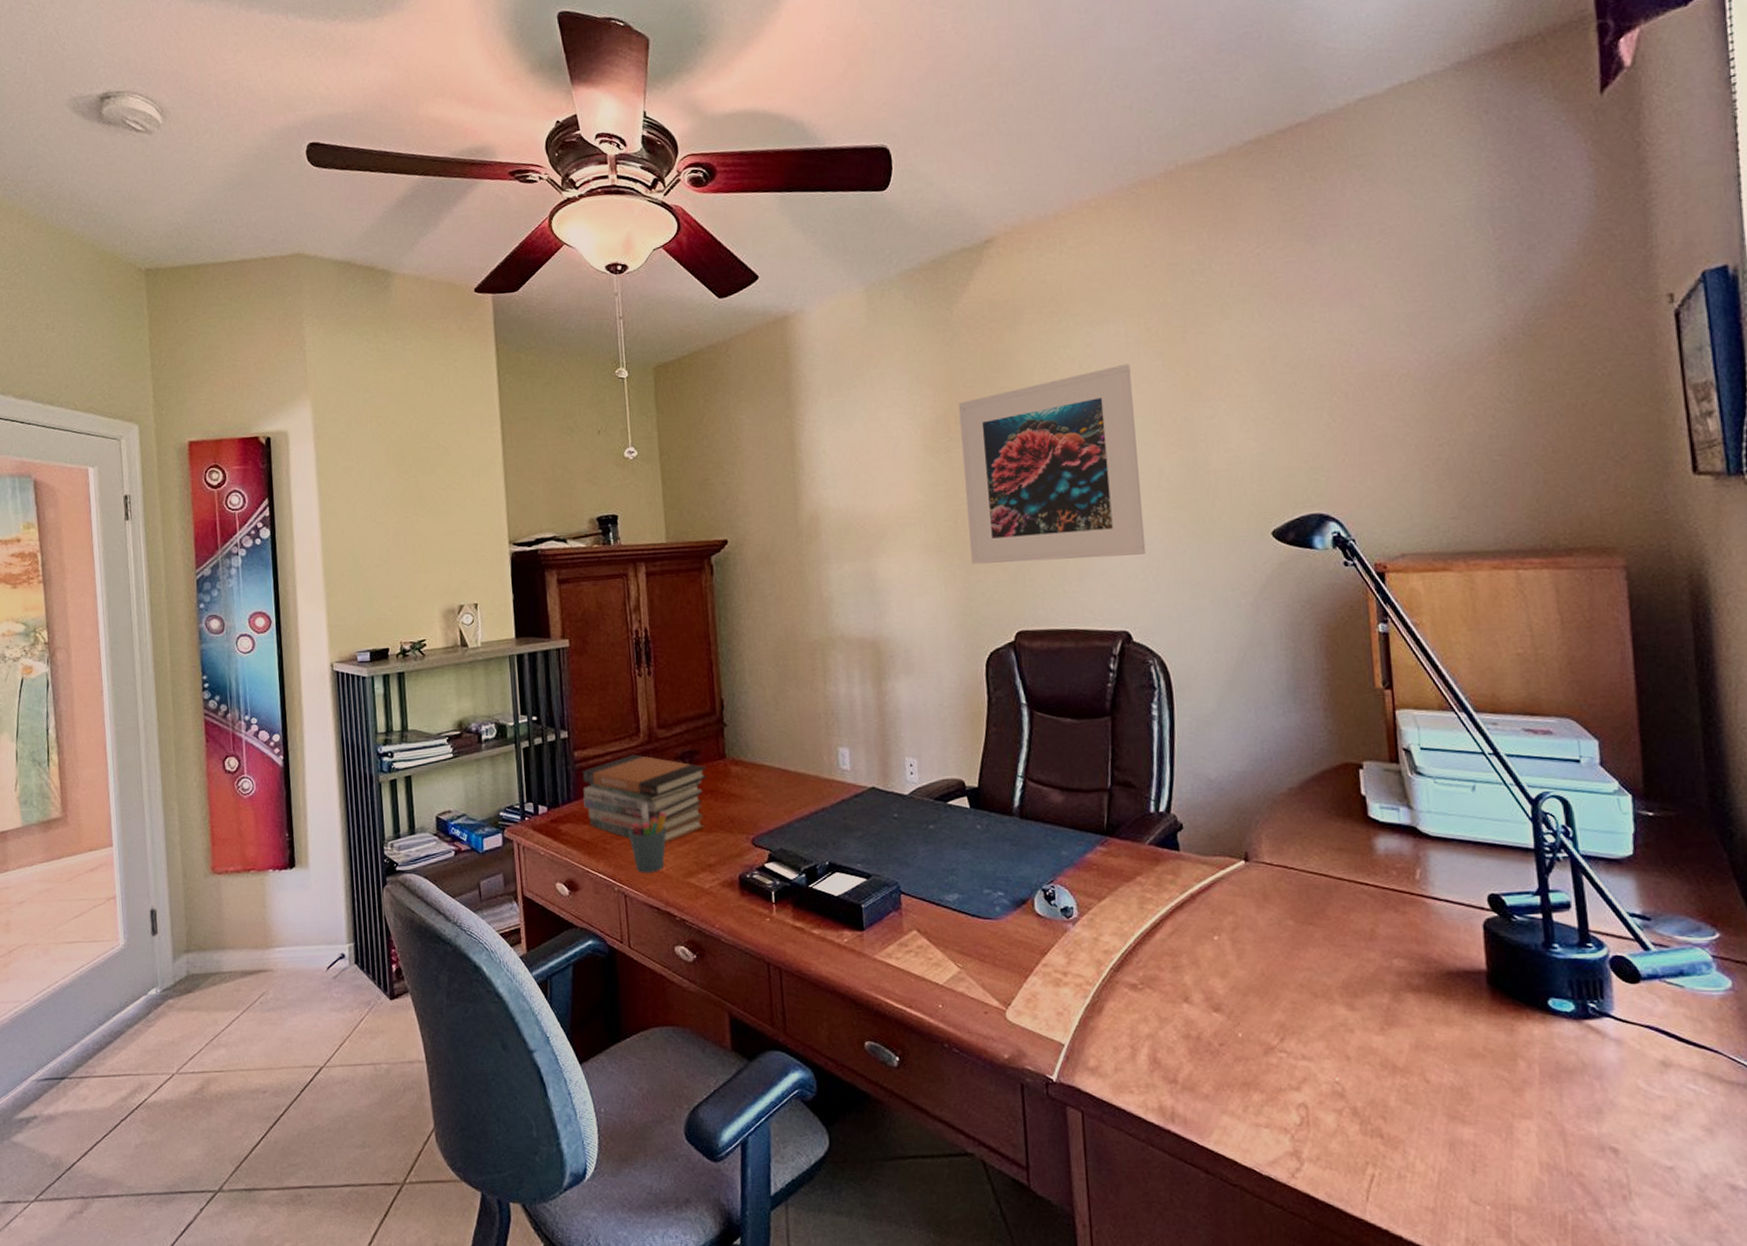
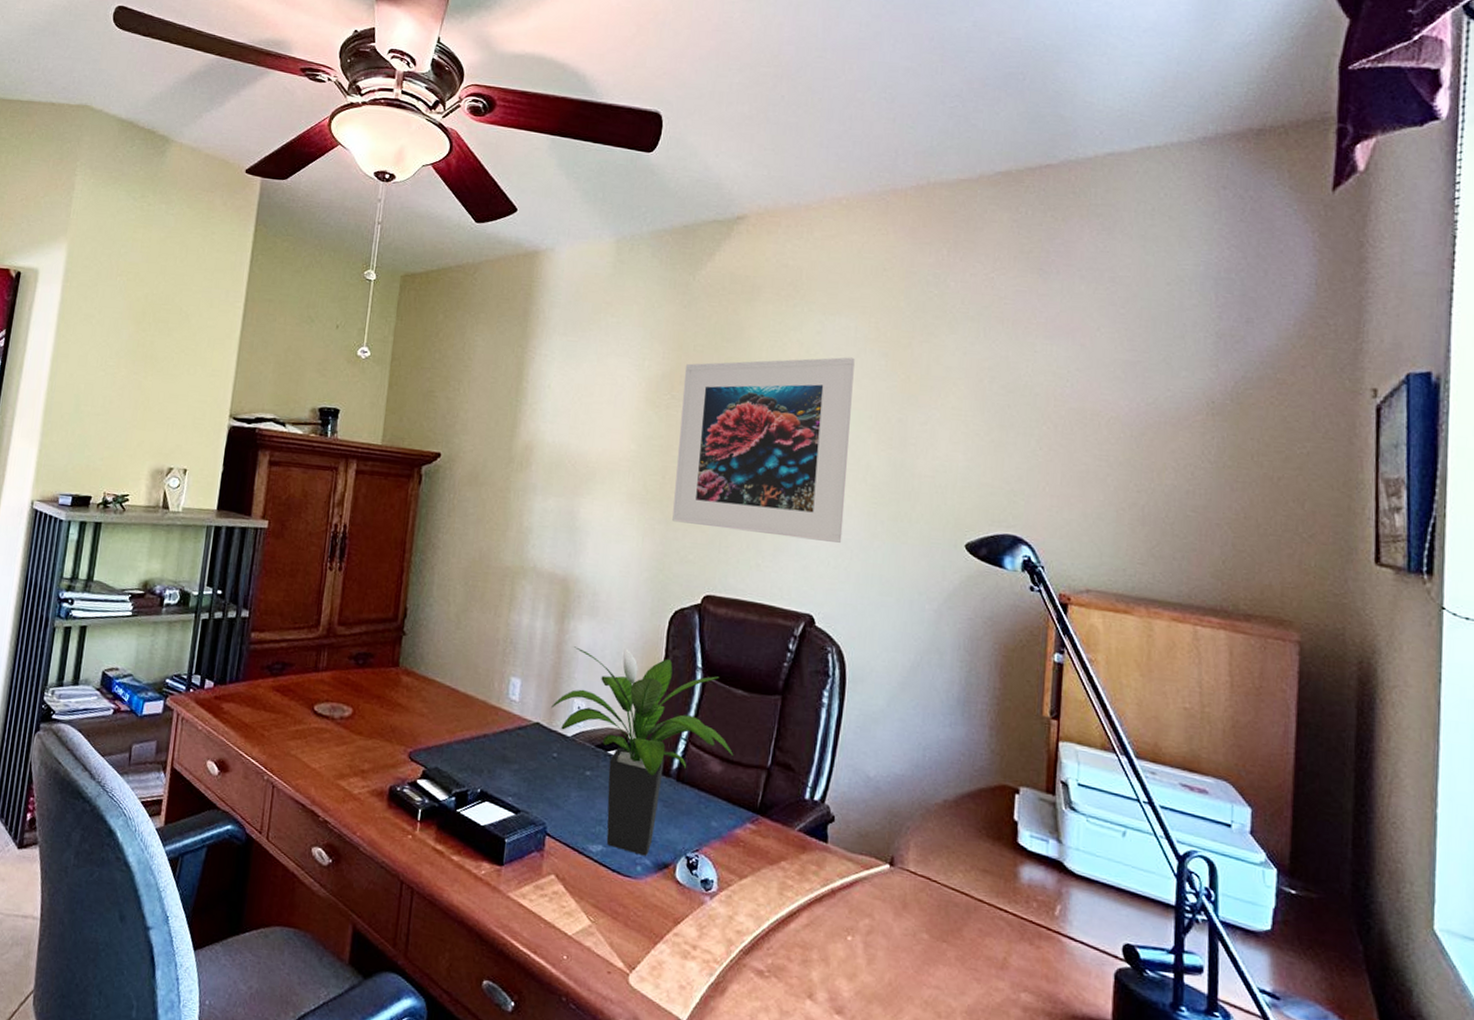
book stack: present [582,754,707,844] -> none [249,646,378,741]
pen holder: present [628,803,667,873] -> none [288,696,330,768]
potted plant: none [883,699,1073,896] -> present [551,646,734,856]

